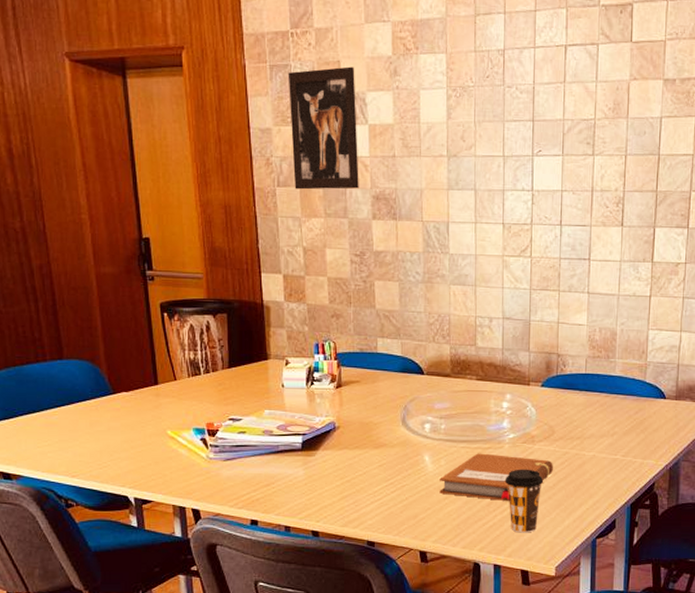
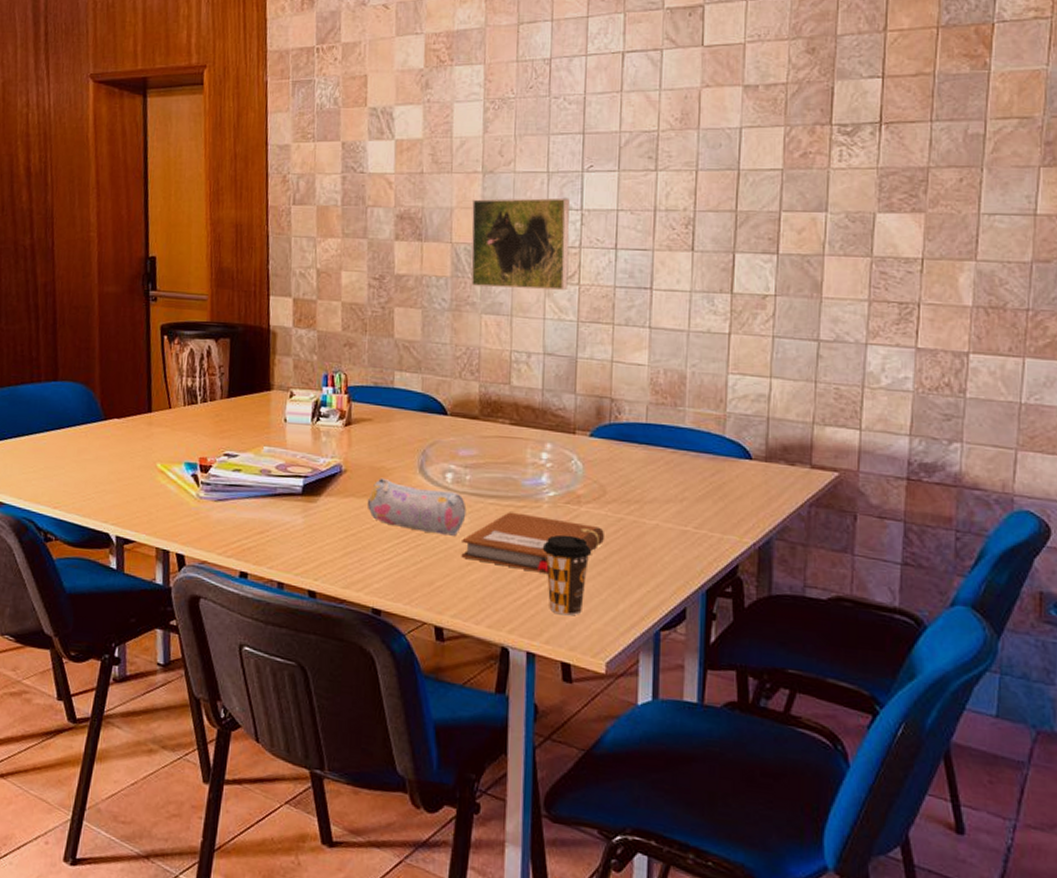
wall art: present [288,66,359,190] -> none [310,80,383,208]
pencil case: none [358,431,443,476] -> present [367,477,467,536]
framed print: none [439,179,523,263] -> present [470,197,570,291]

